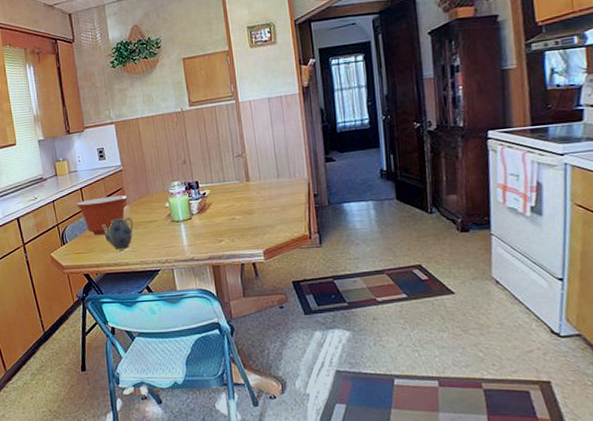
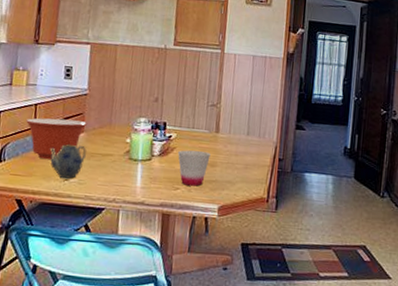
cup: none [215,202,246,236] -> present [178,150,211,186]

